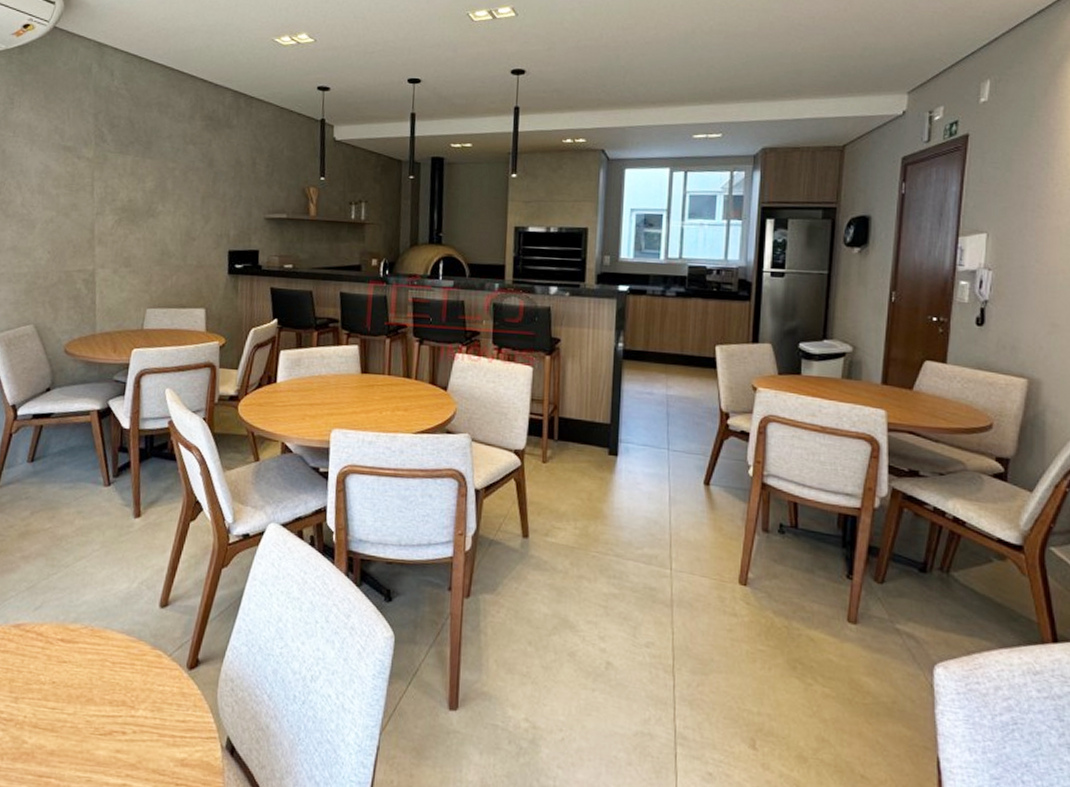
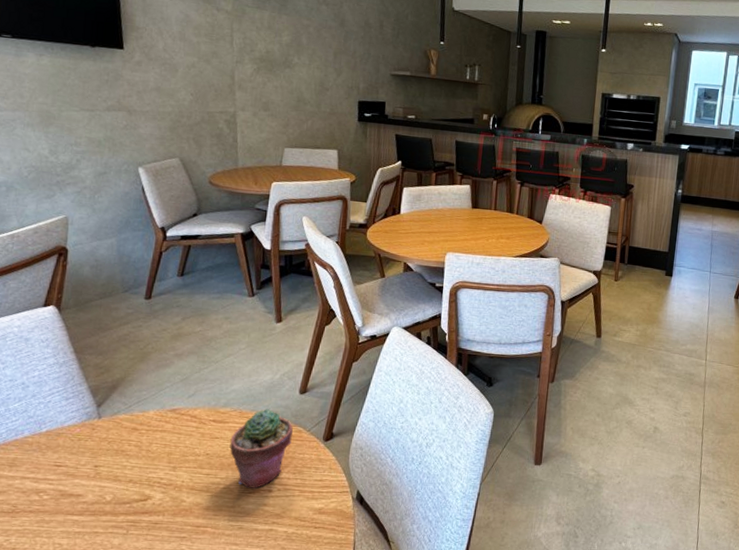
potted succulent: none [79,626,152,729] -> present [229,409,293,489]

